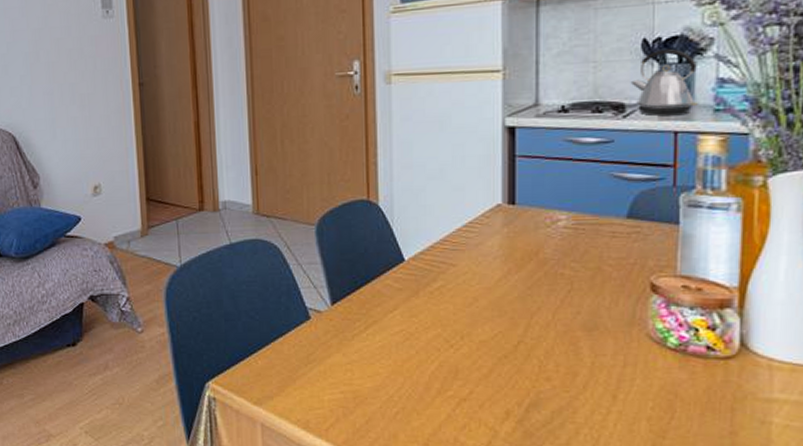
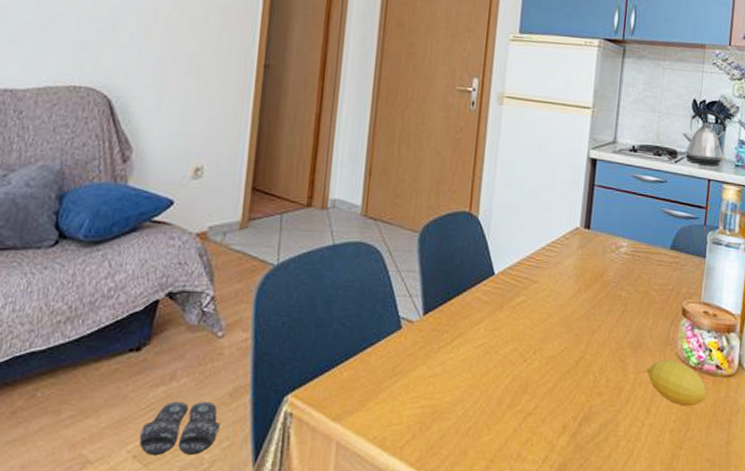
slippers: none [87,387,154,432] -> present [139,401,221,455]
fruit: none [607,341,696,392] -> present [646,359,707,406]

